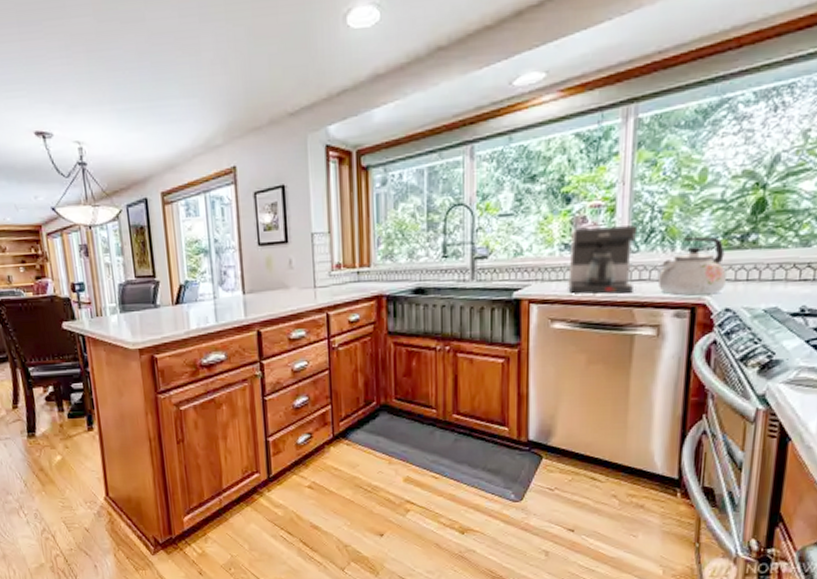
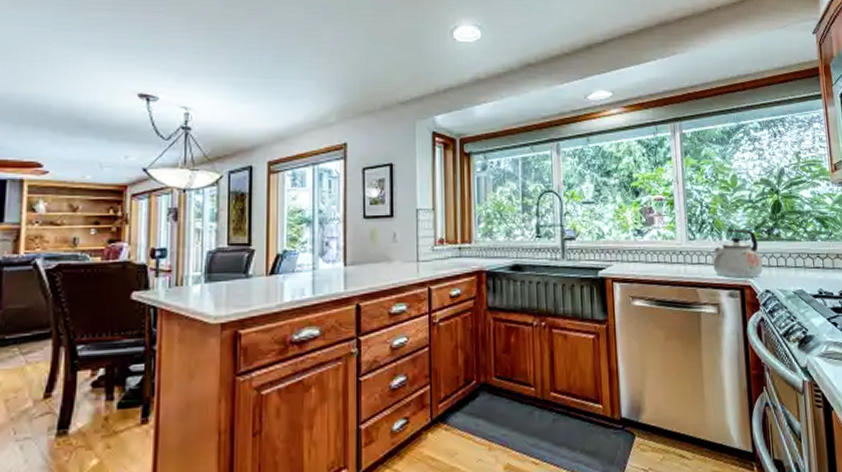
coffee maker: present [568,225,636,295] -> none [642,217,695,276]

